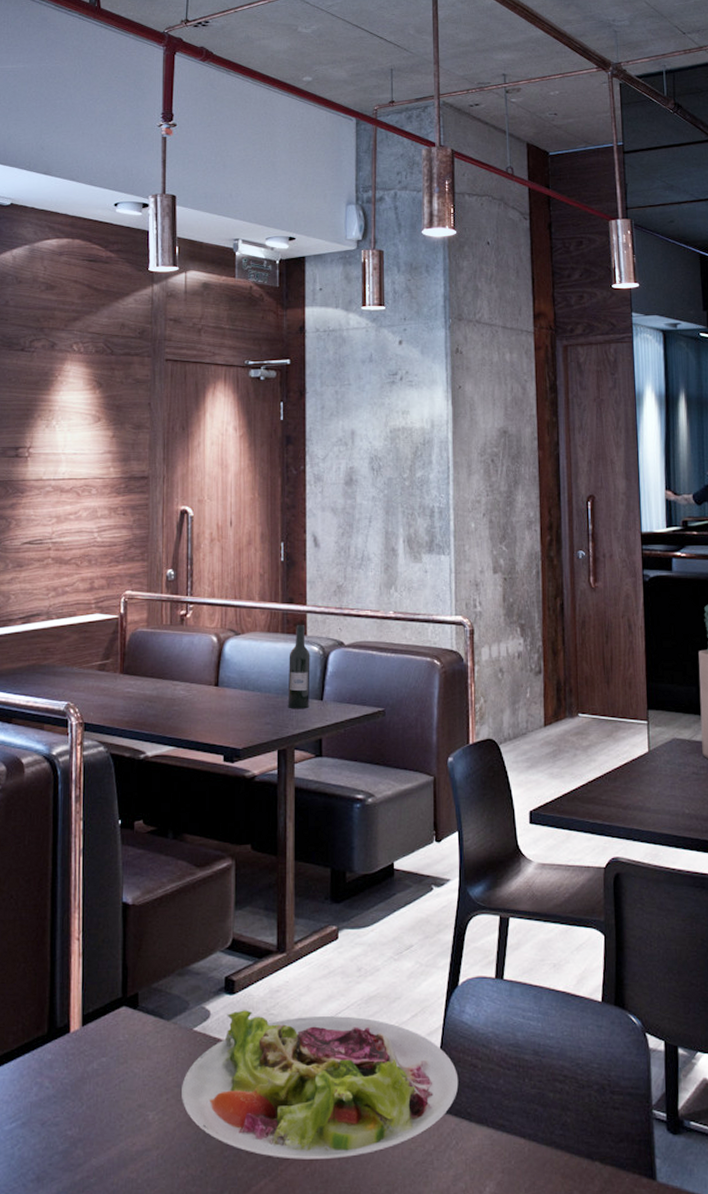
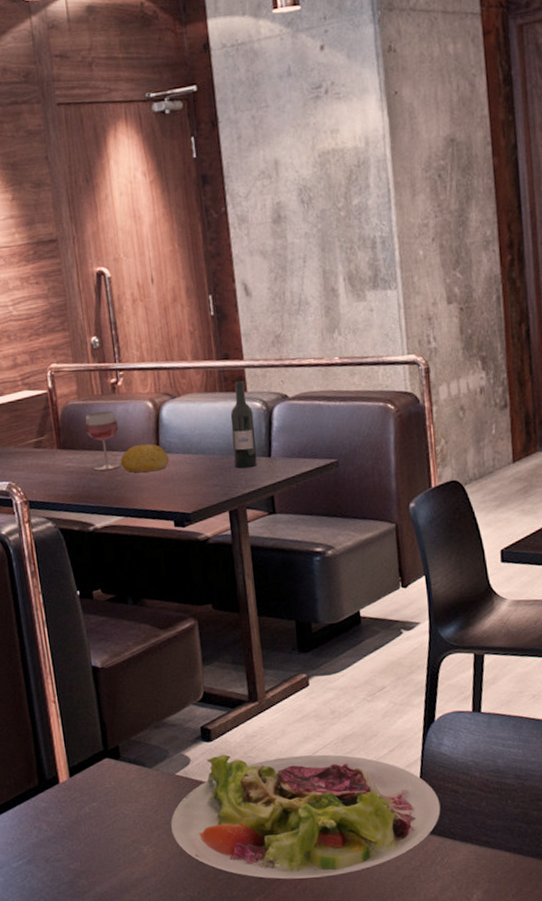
wineglass: none [149,640,182,699] -> present [85,410,122,471]
bread roll: none [179,677,227,704] -> present [120,444,170,473]

